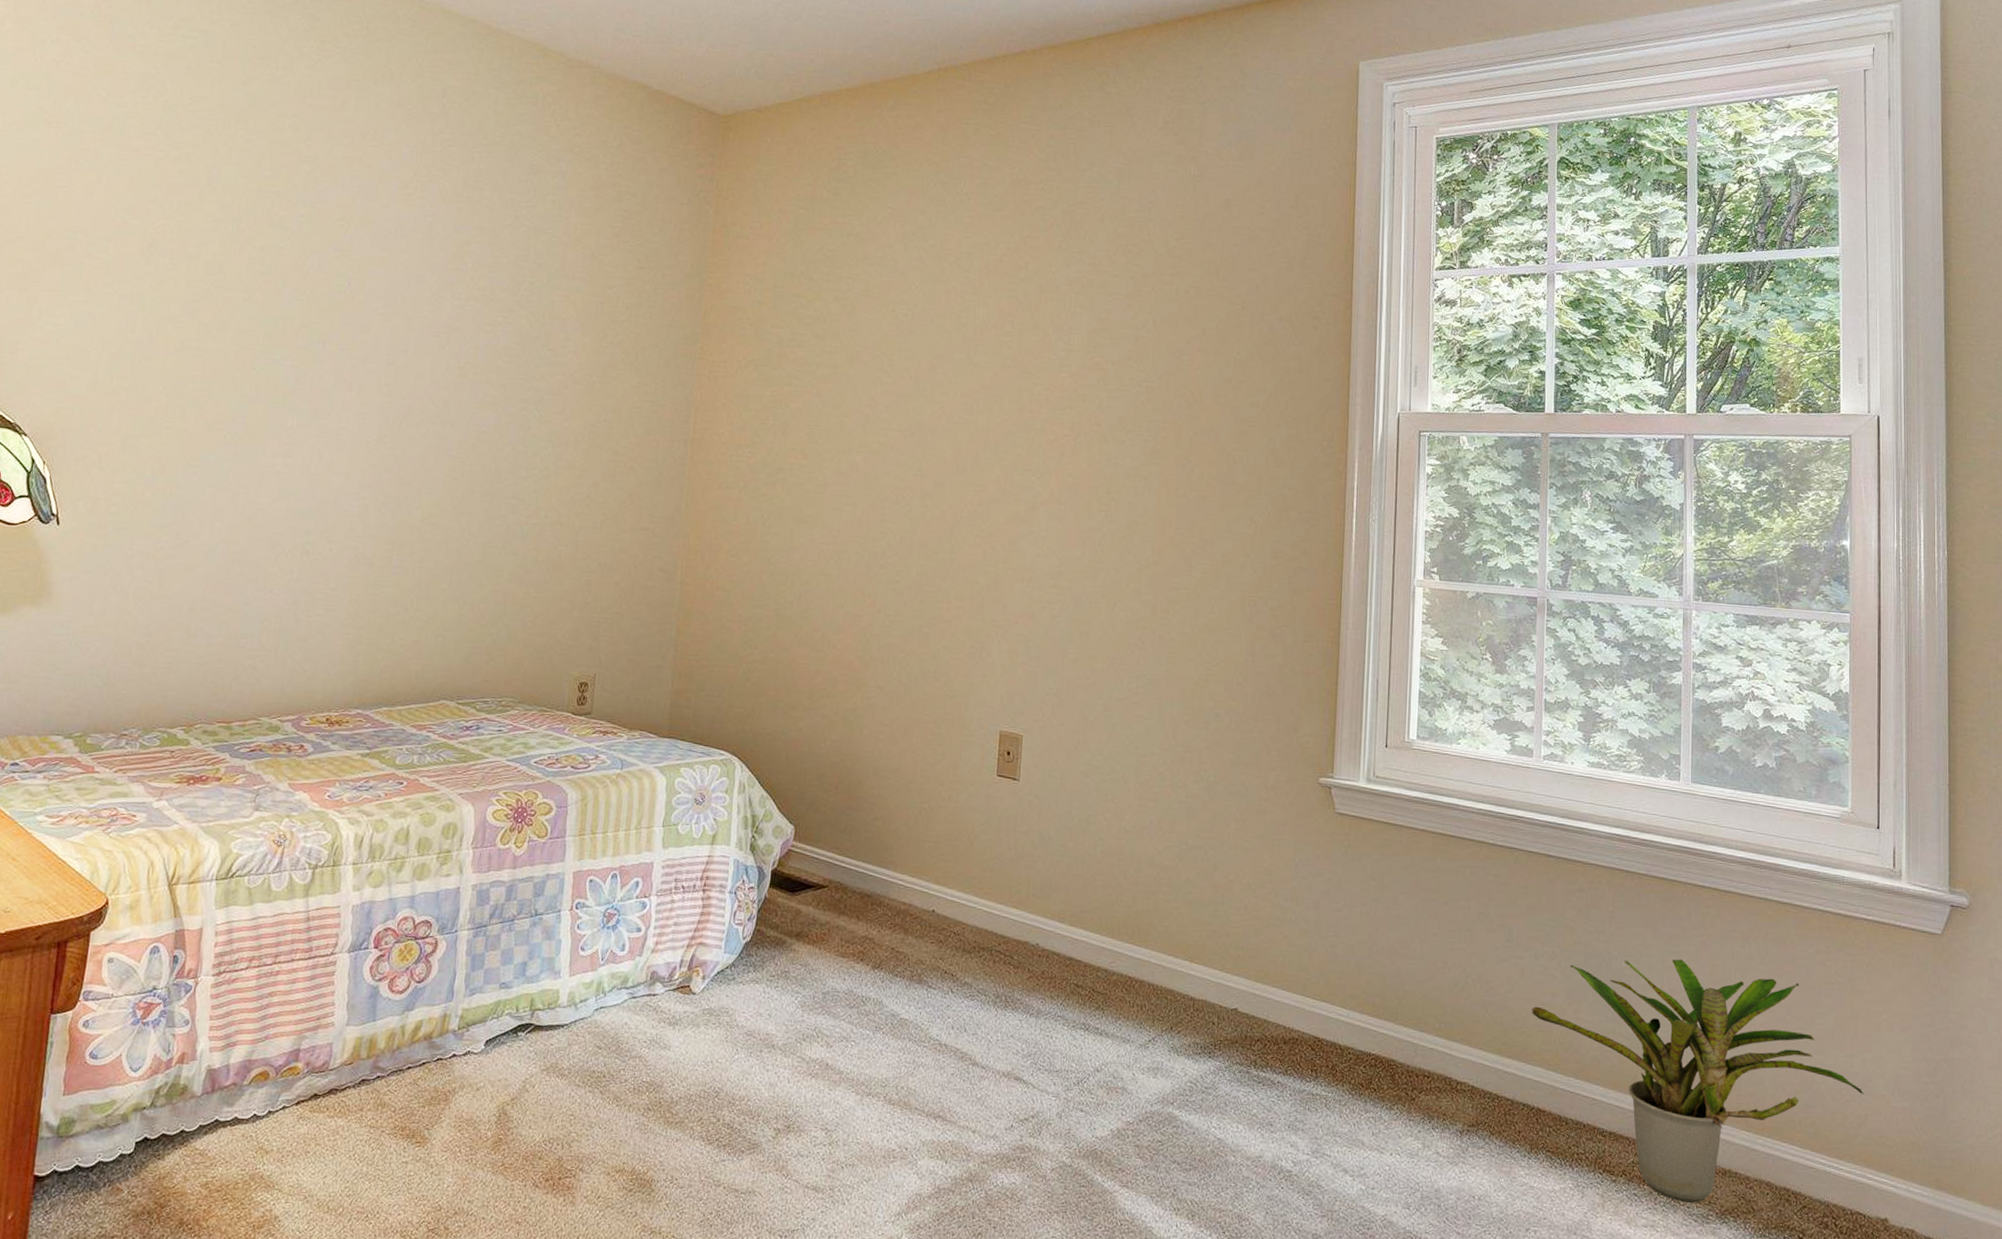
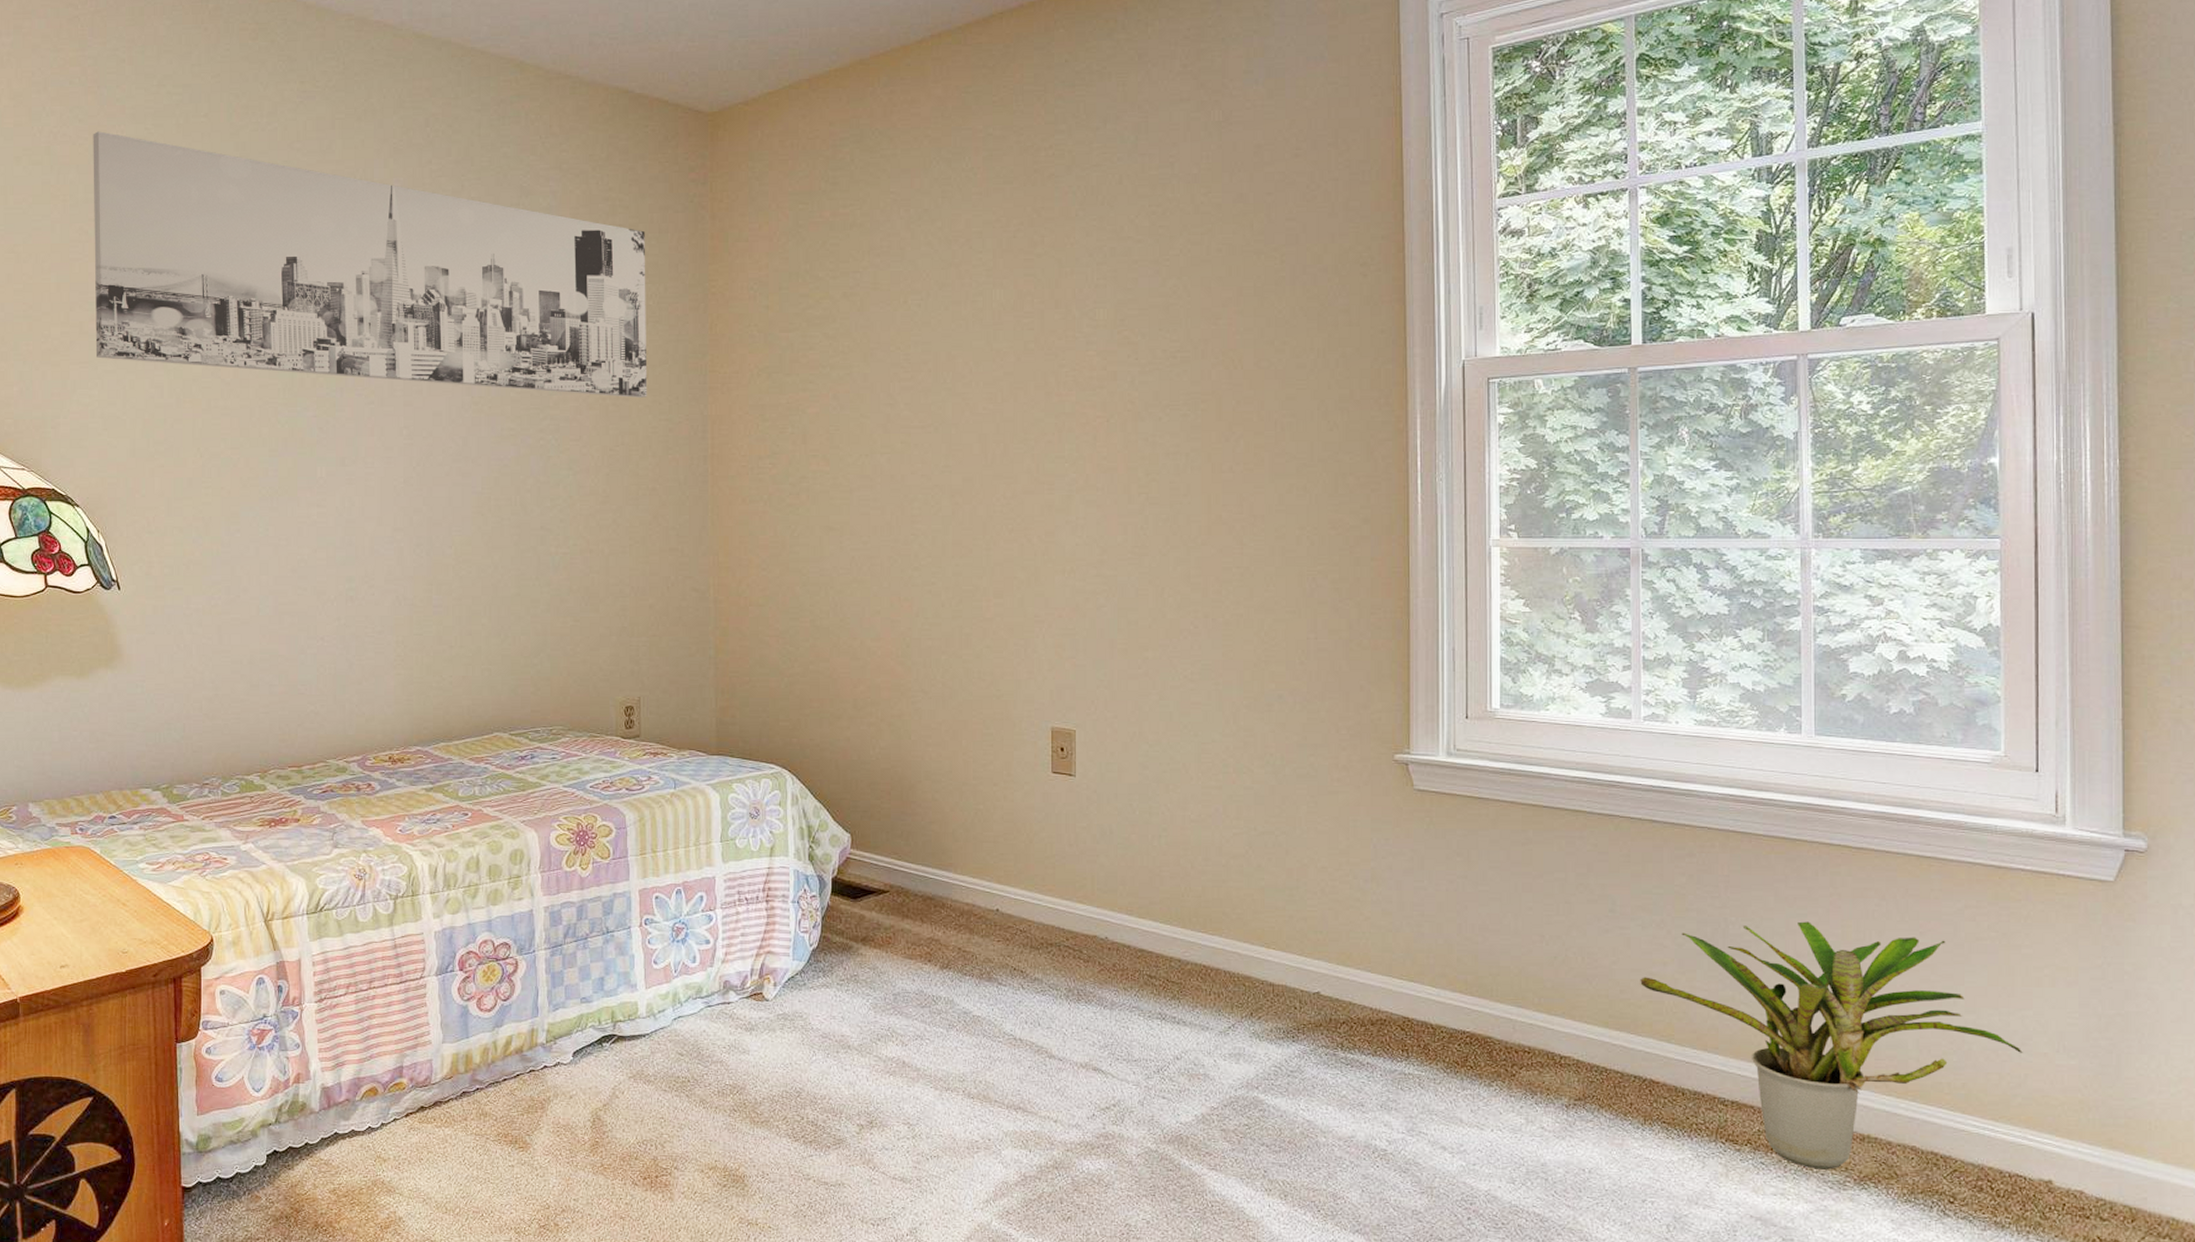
wall art: none [68,64,649,378] -> present [93,131,648,398]

